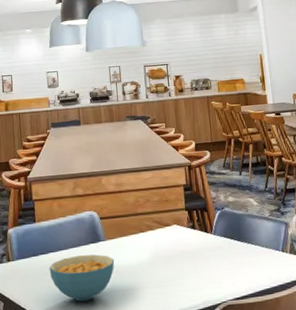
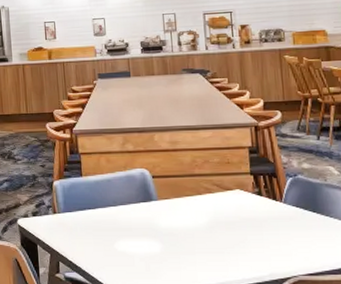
cereal bowl: present [49,254,115,302] -> none [97,214,169,260]

